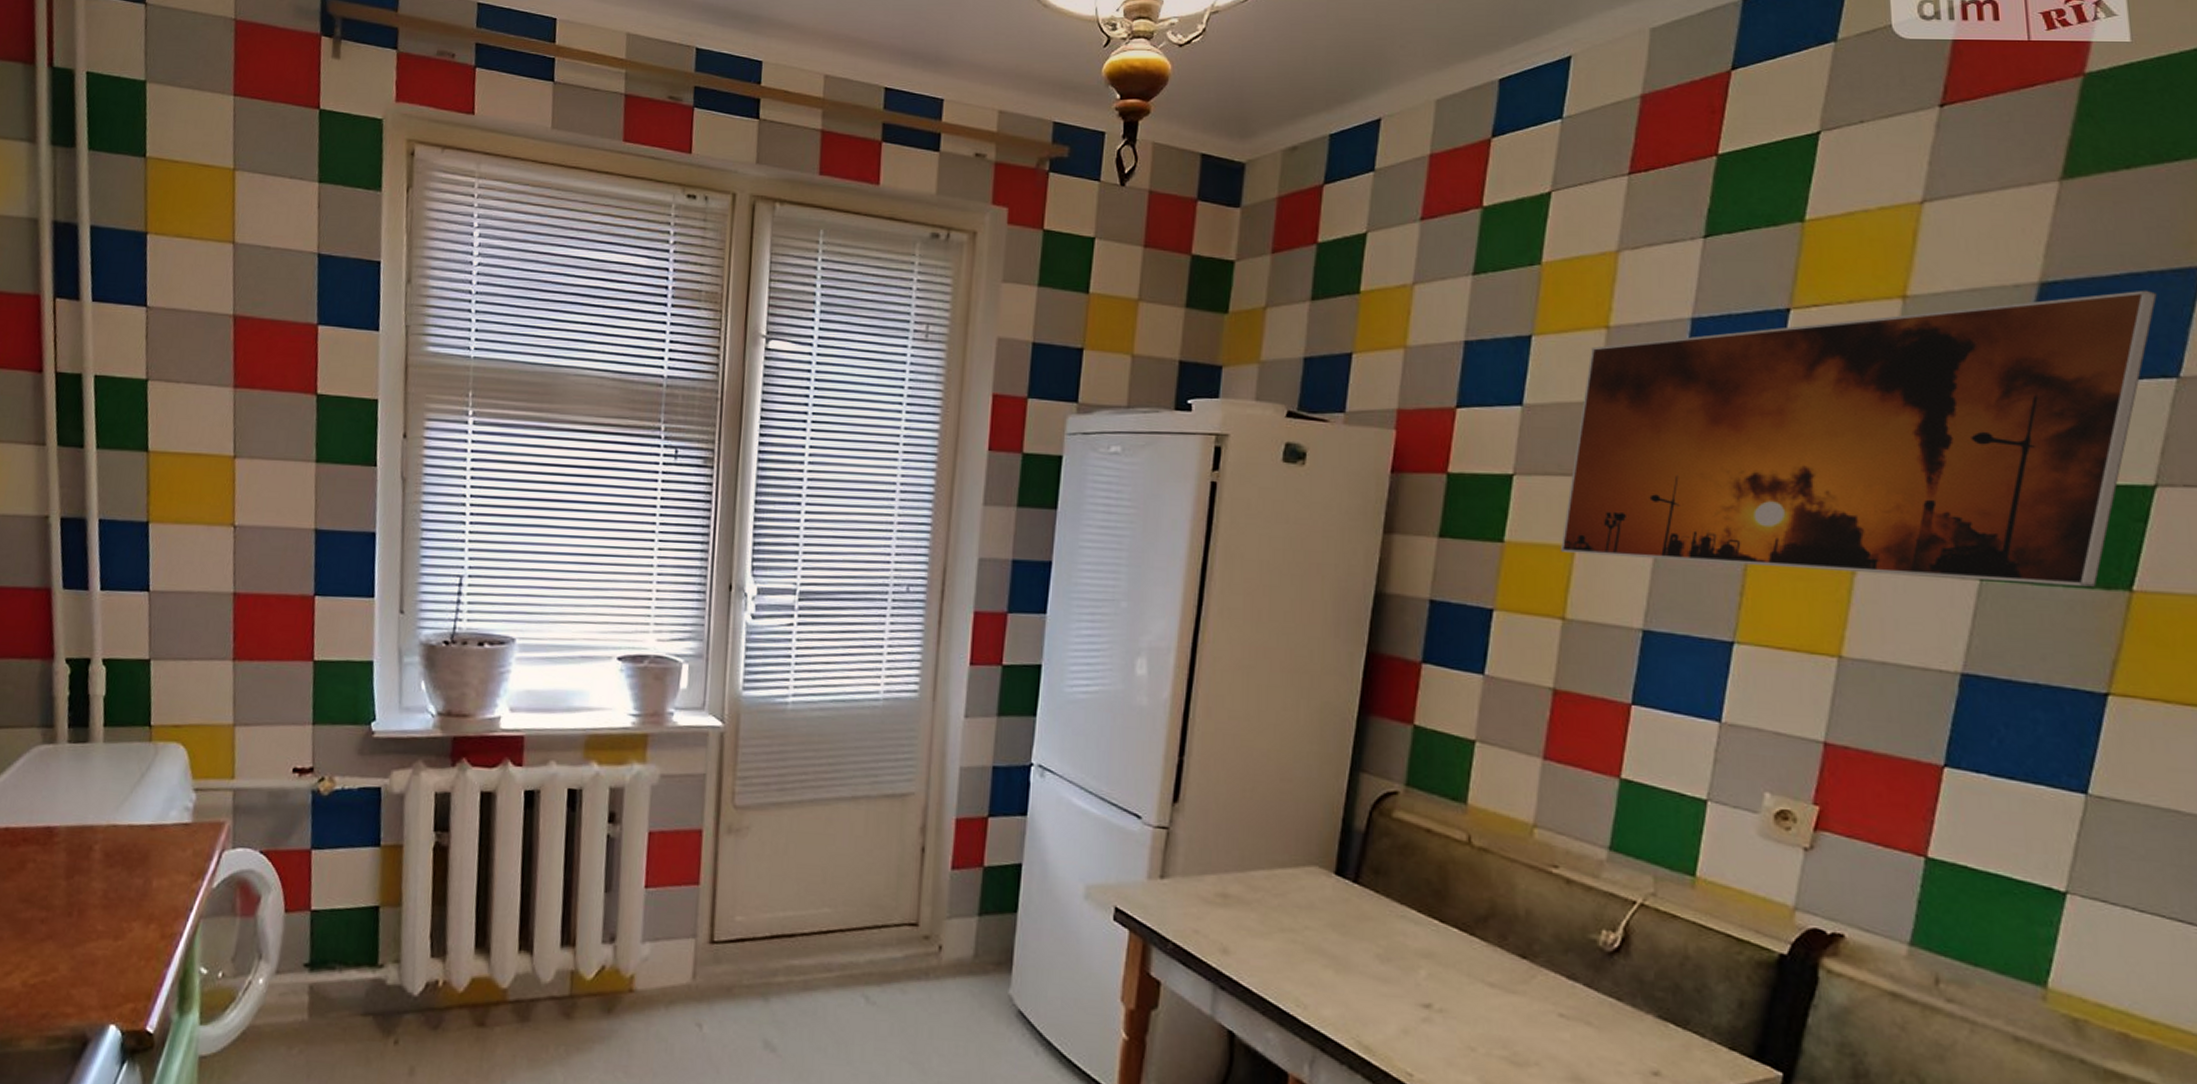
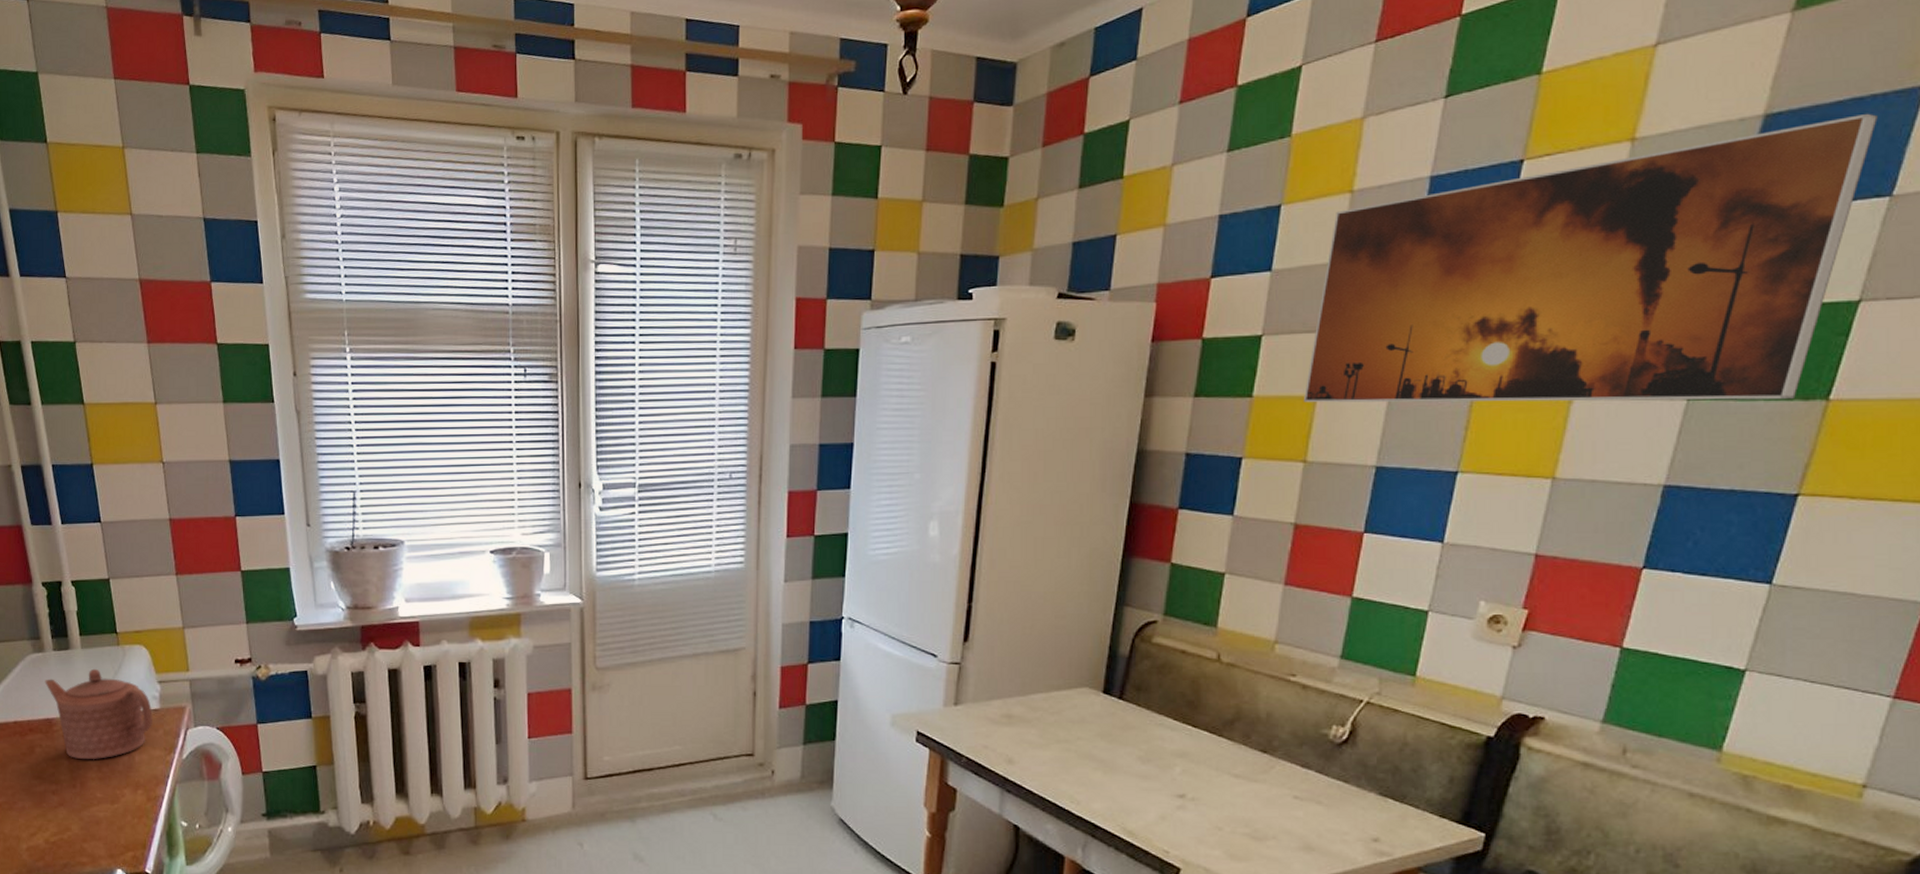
teapot: none [51,768,182,883] -> present [44,668,153,760]

